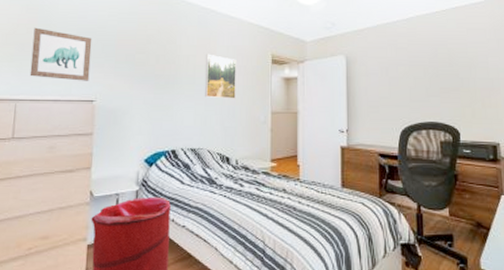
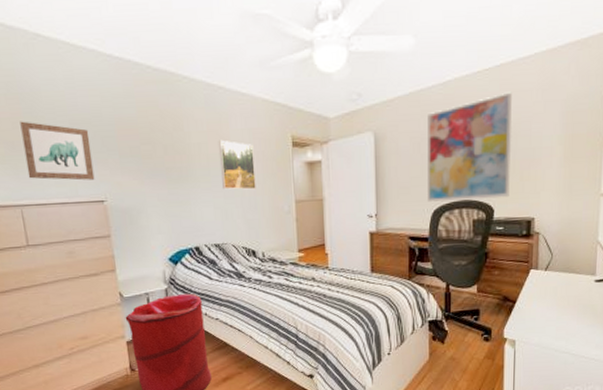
wall art: none [394,30,473,122] -> present [427,92,512,202]

